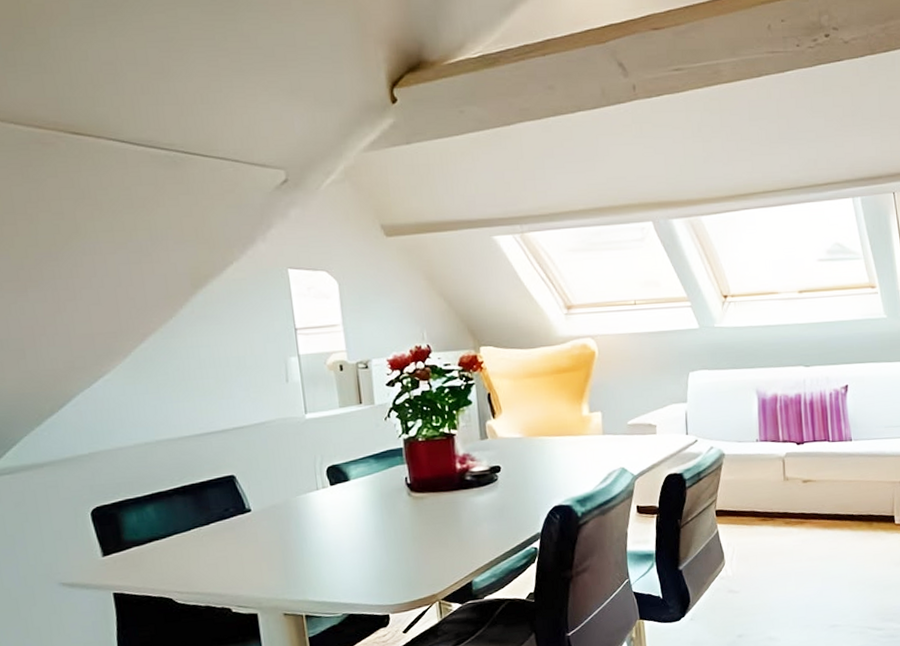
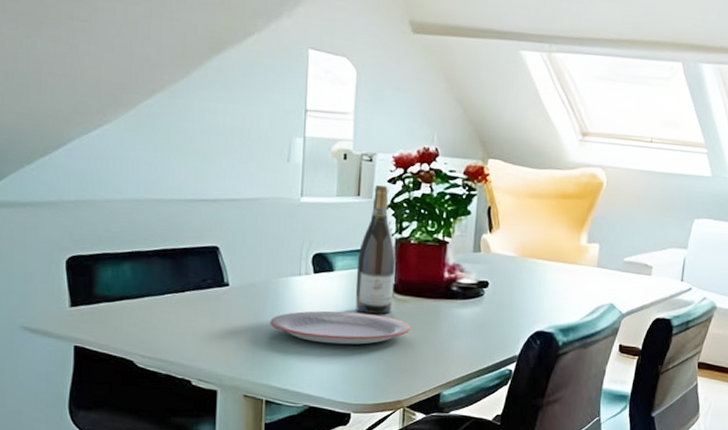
plate: none [296,515,434,552] -> present [269,310,411,345]
wine bottle: none [370,389,412,516] -> present [355,184,396,314]

